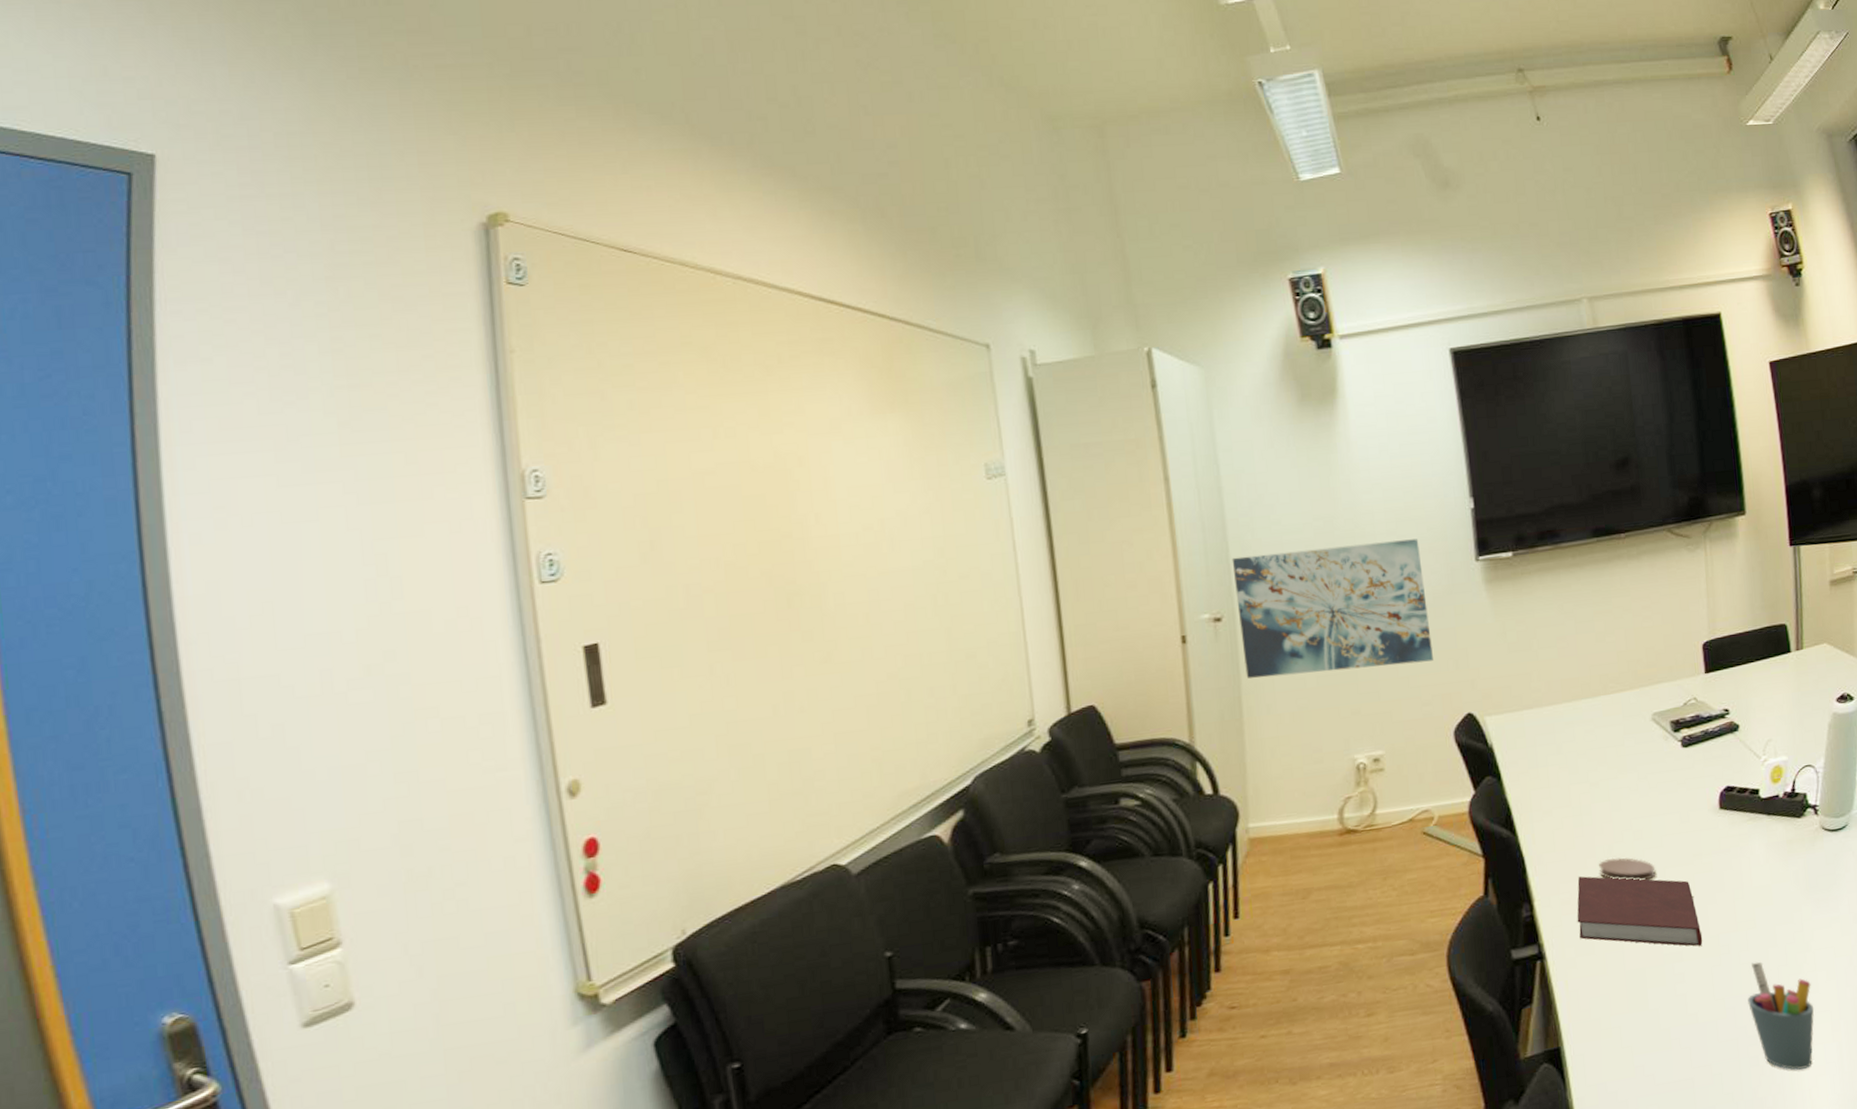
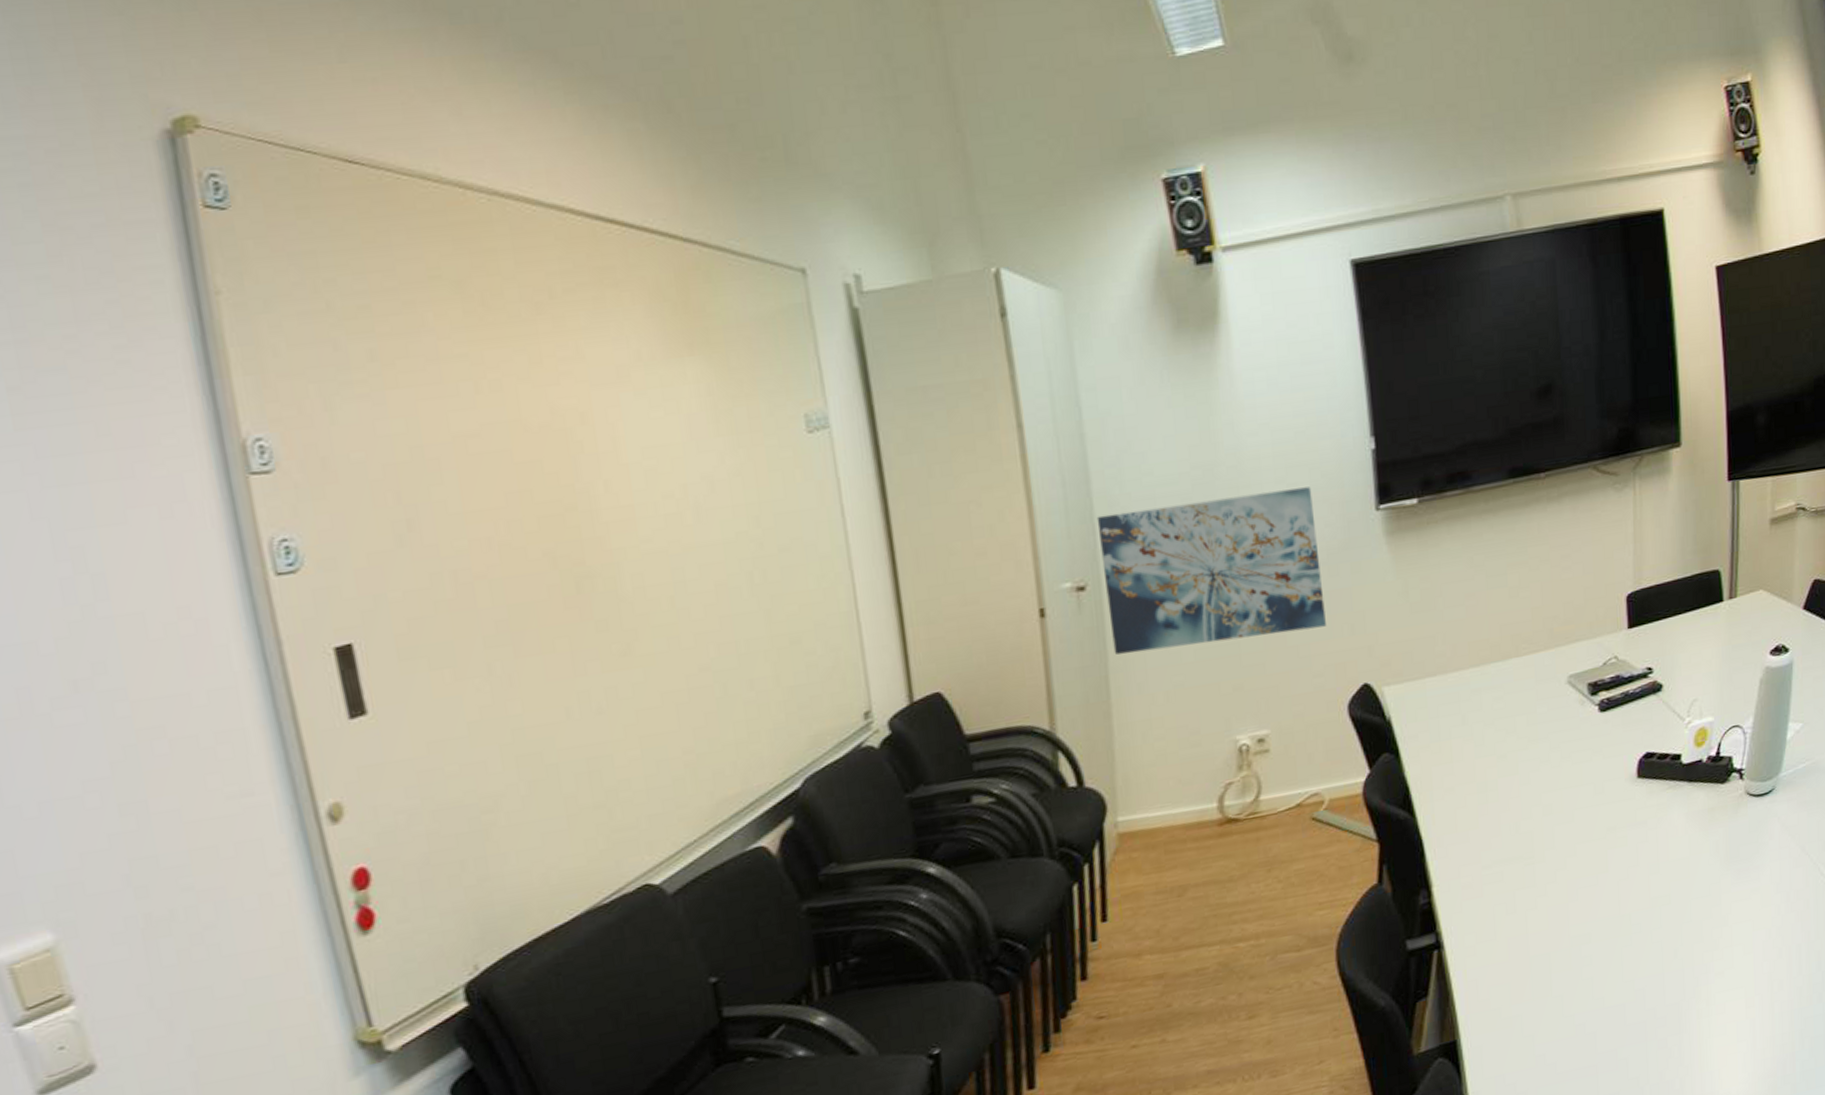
notebook: present [1577,876,1702,947] -> none [1478,856,1612,927]
coaster: present [1599,857,1656,881] -> none [1504,835,1566,860]
pen holder: present [1748,961,1815,1070] -> none [1658,939,1729,1051]

